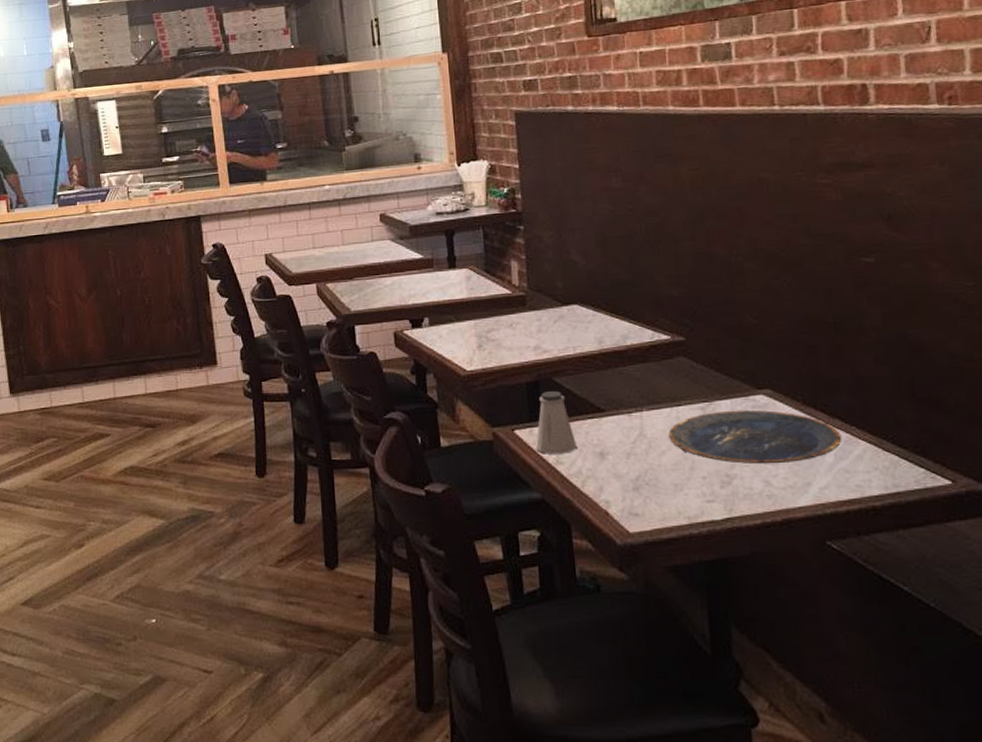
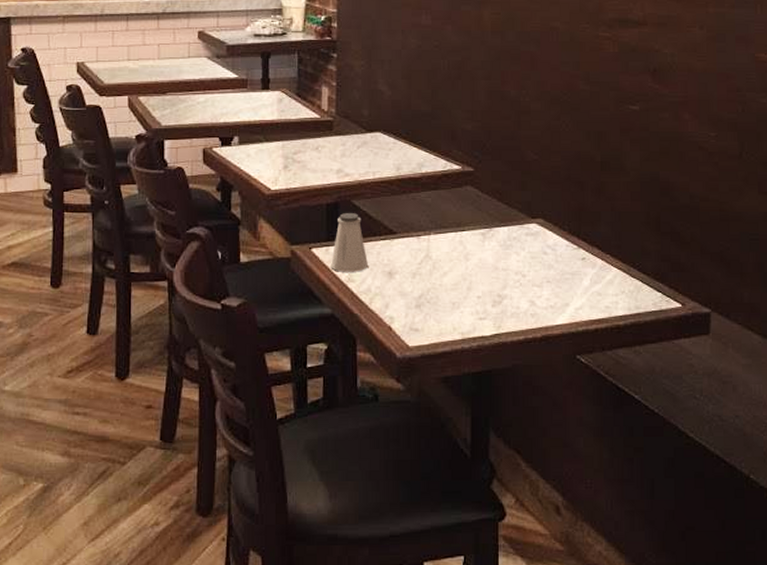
plate: present [668,409,842,464] -> none [451,236,598,286]

